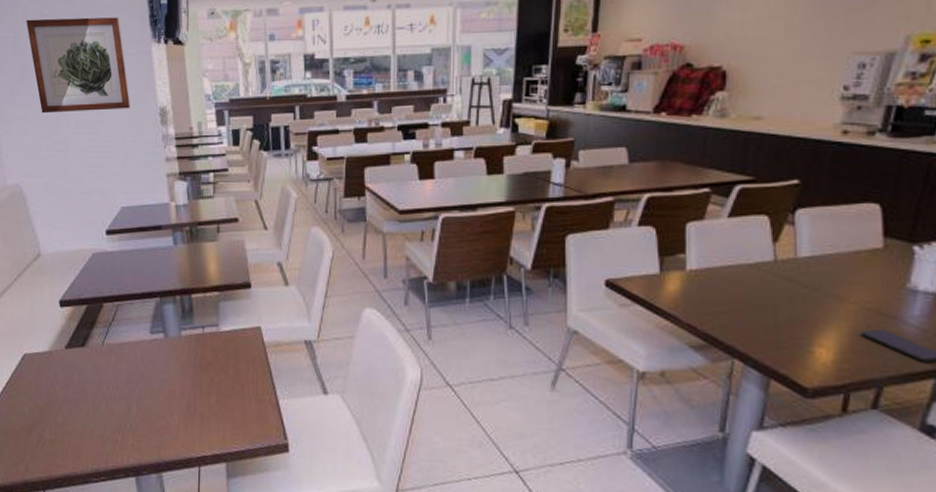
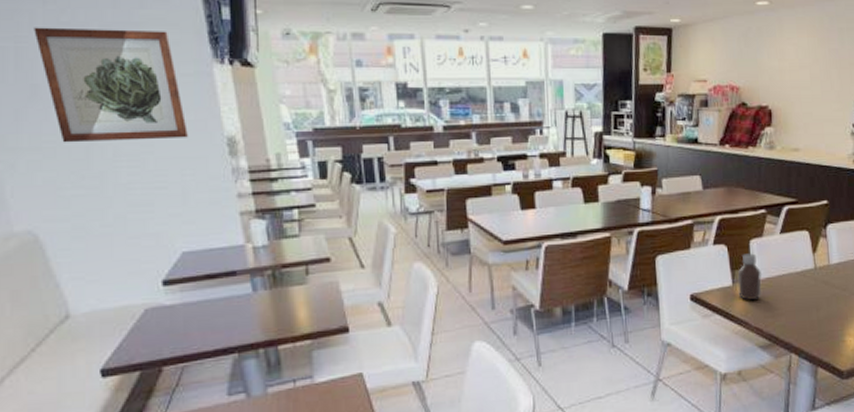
bottle: none [667,238,699,292] -> present [738,253,762,300]

